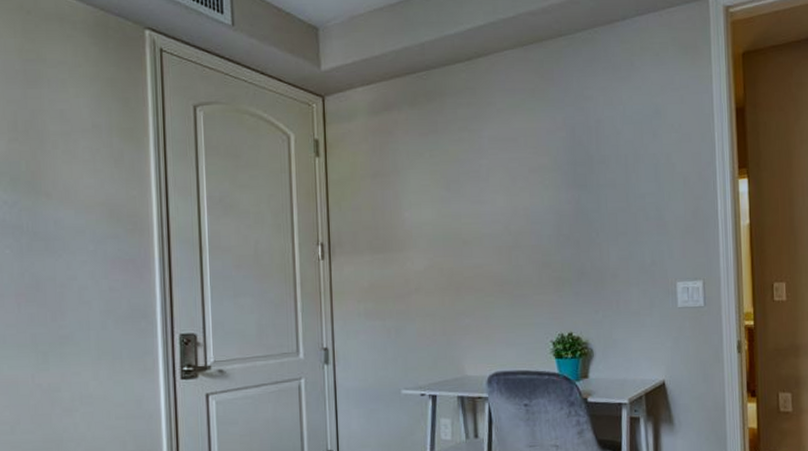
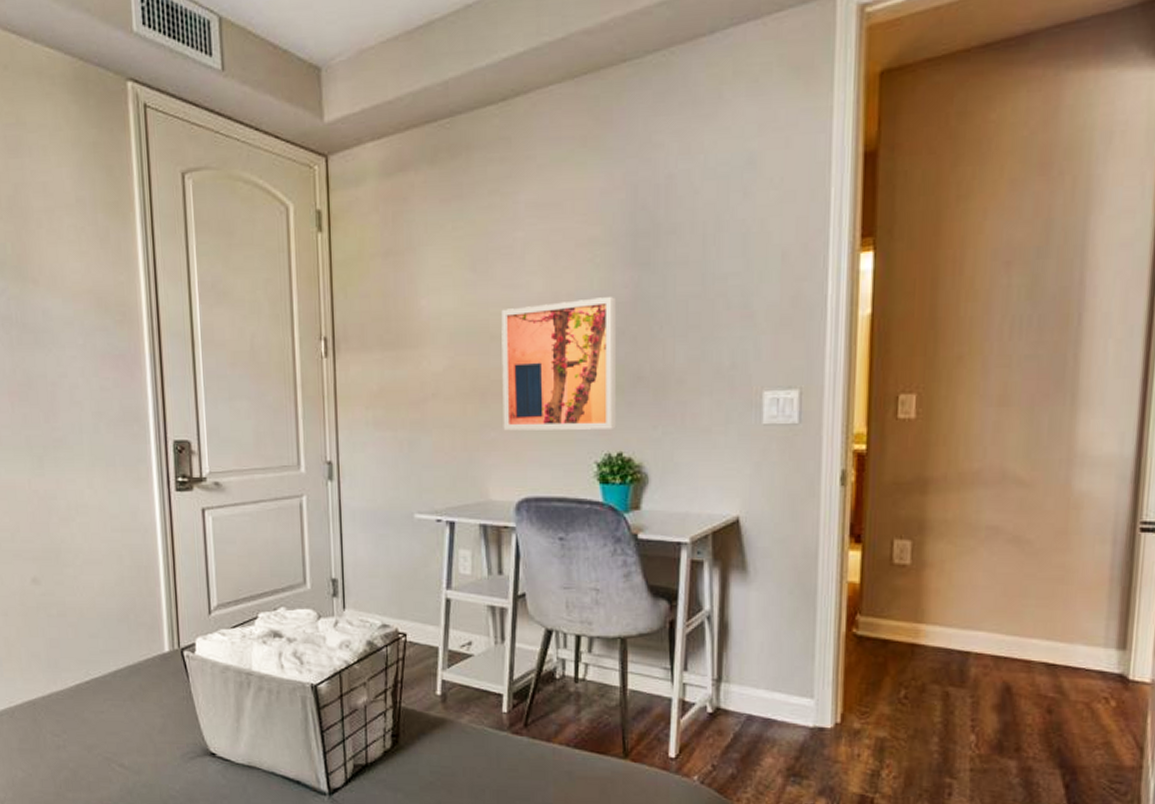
wall art: none [471,211,567,318] -> present [501,297,617,431]

